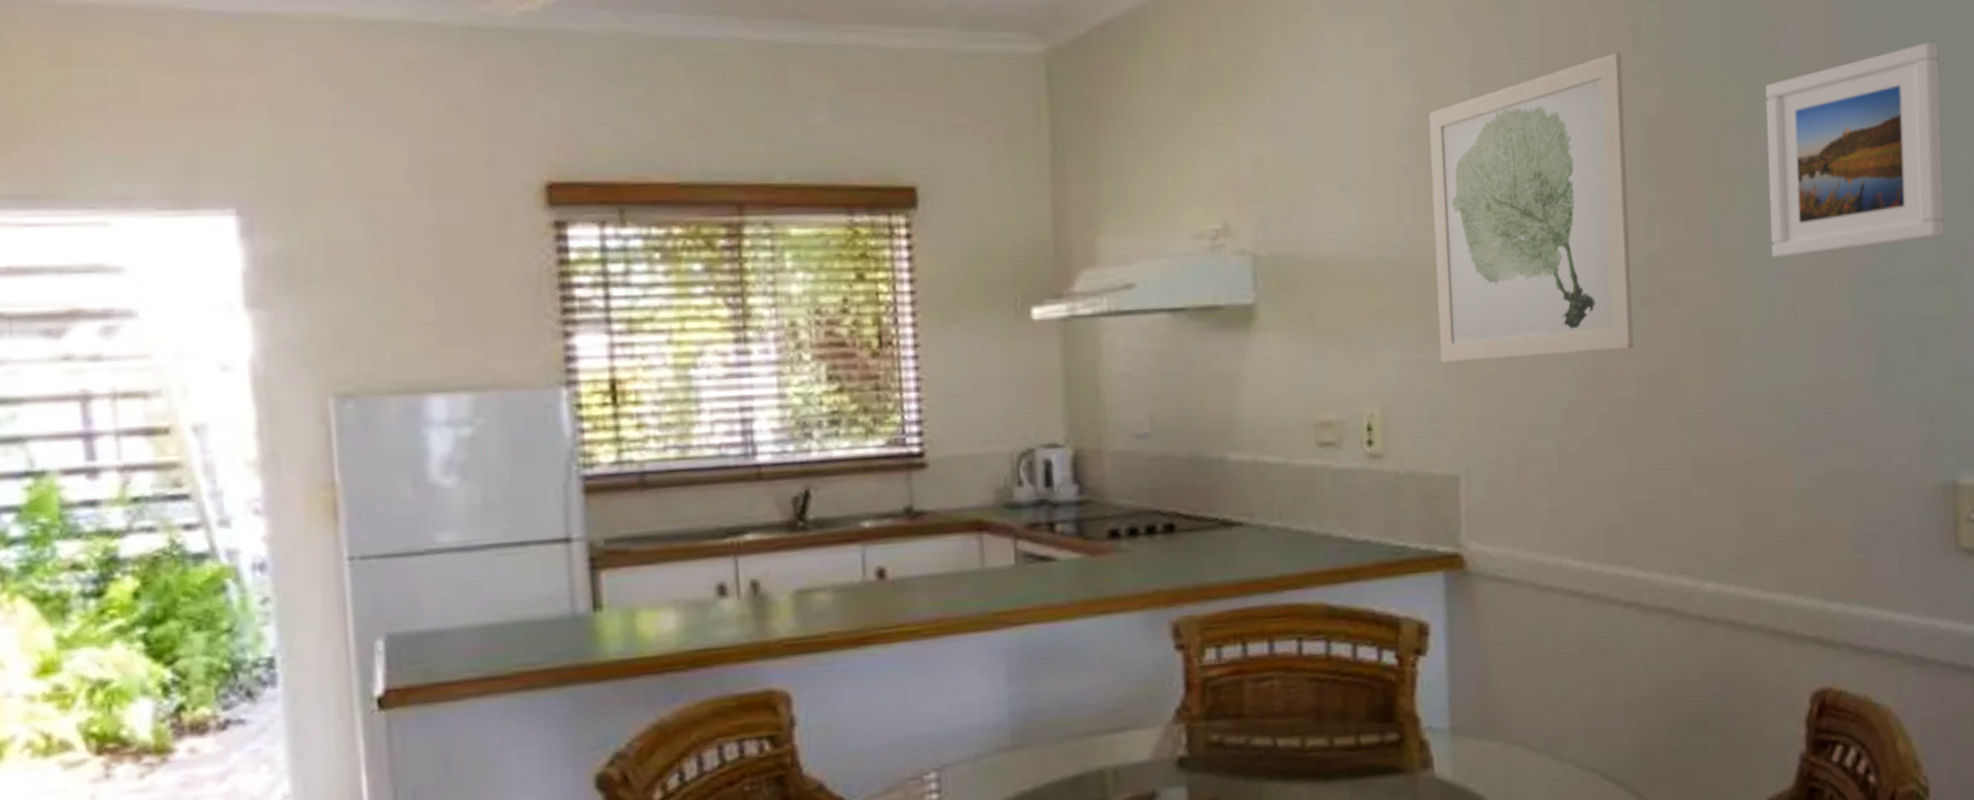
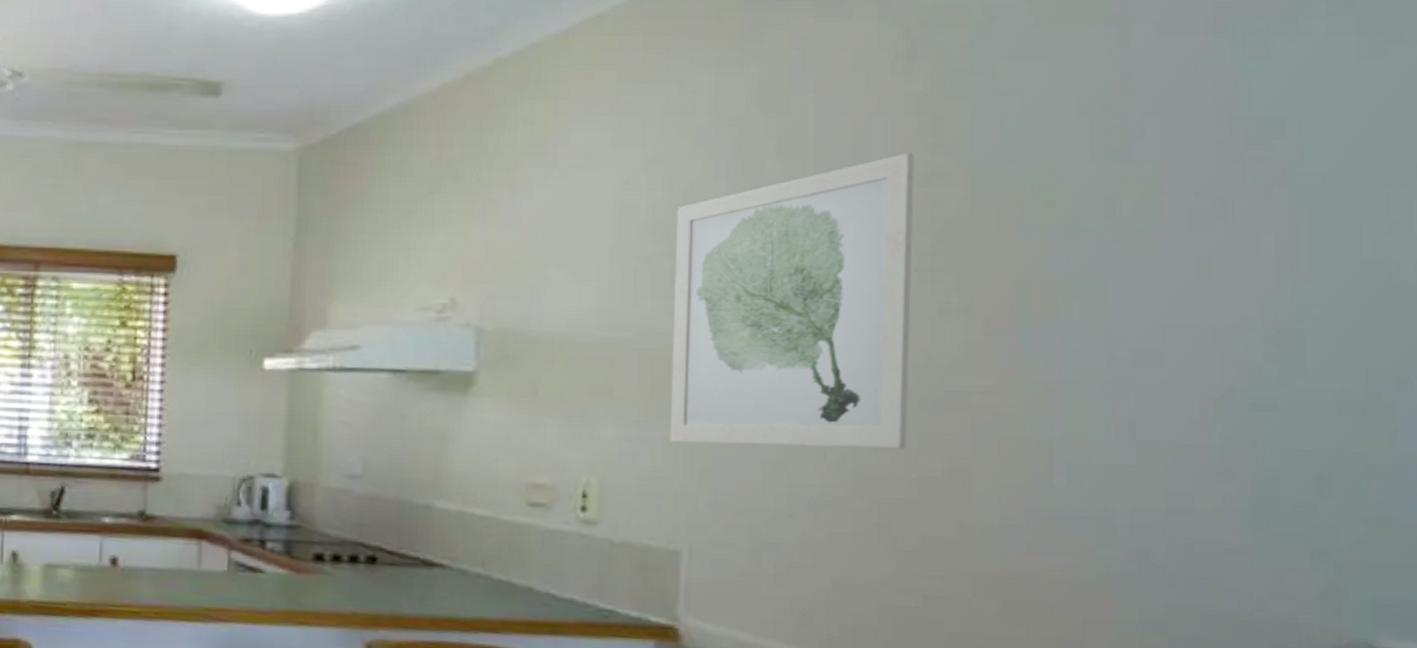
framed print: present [1765,42,1944,258] -> none [1103,144,1375,371]

